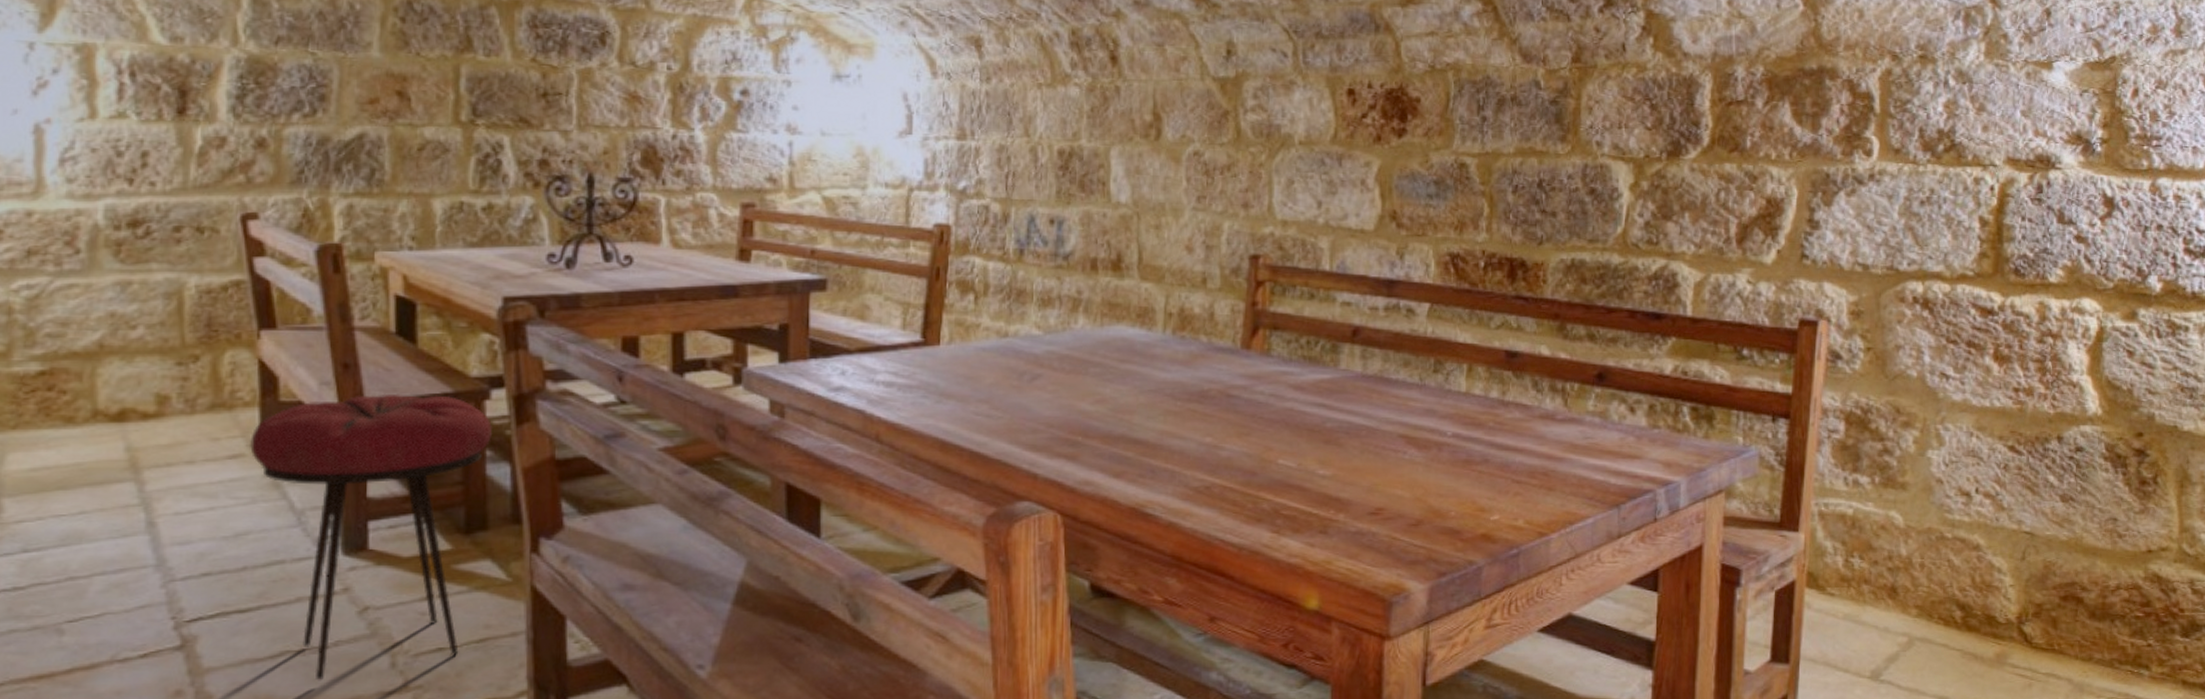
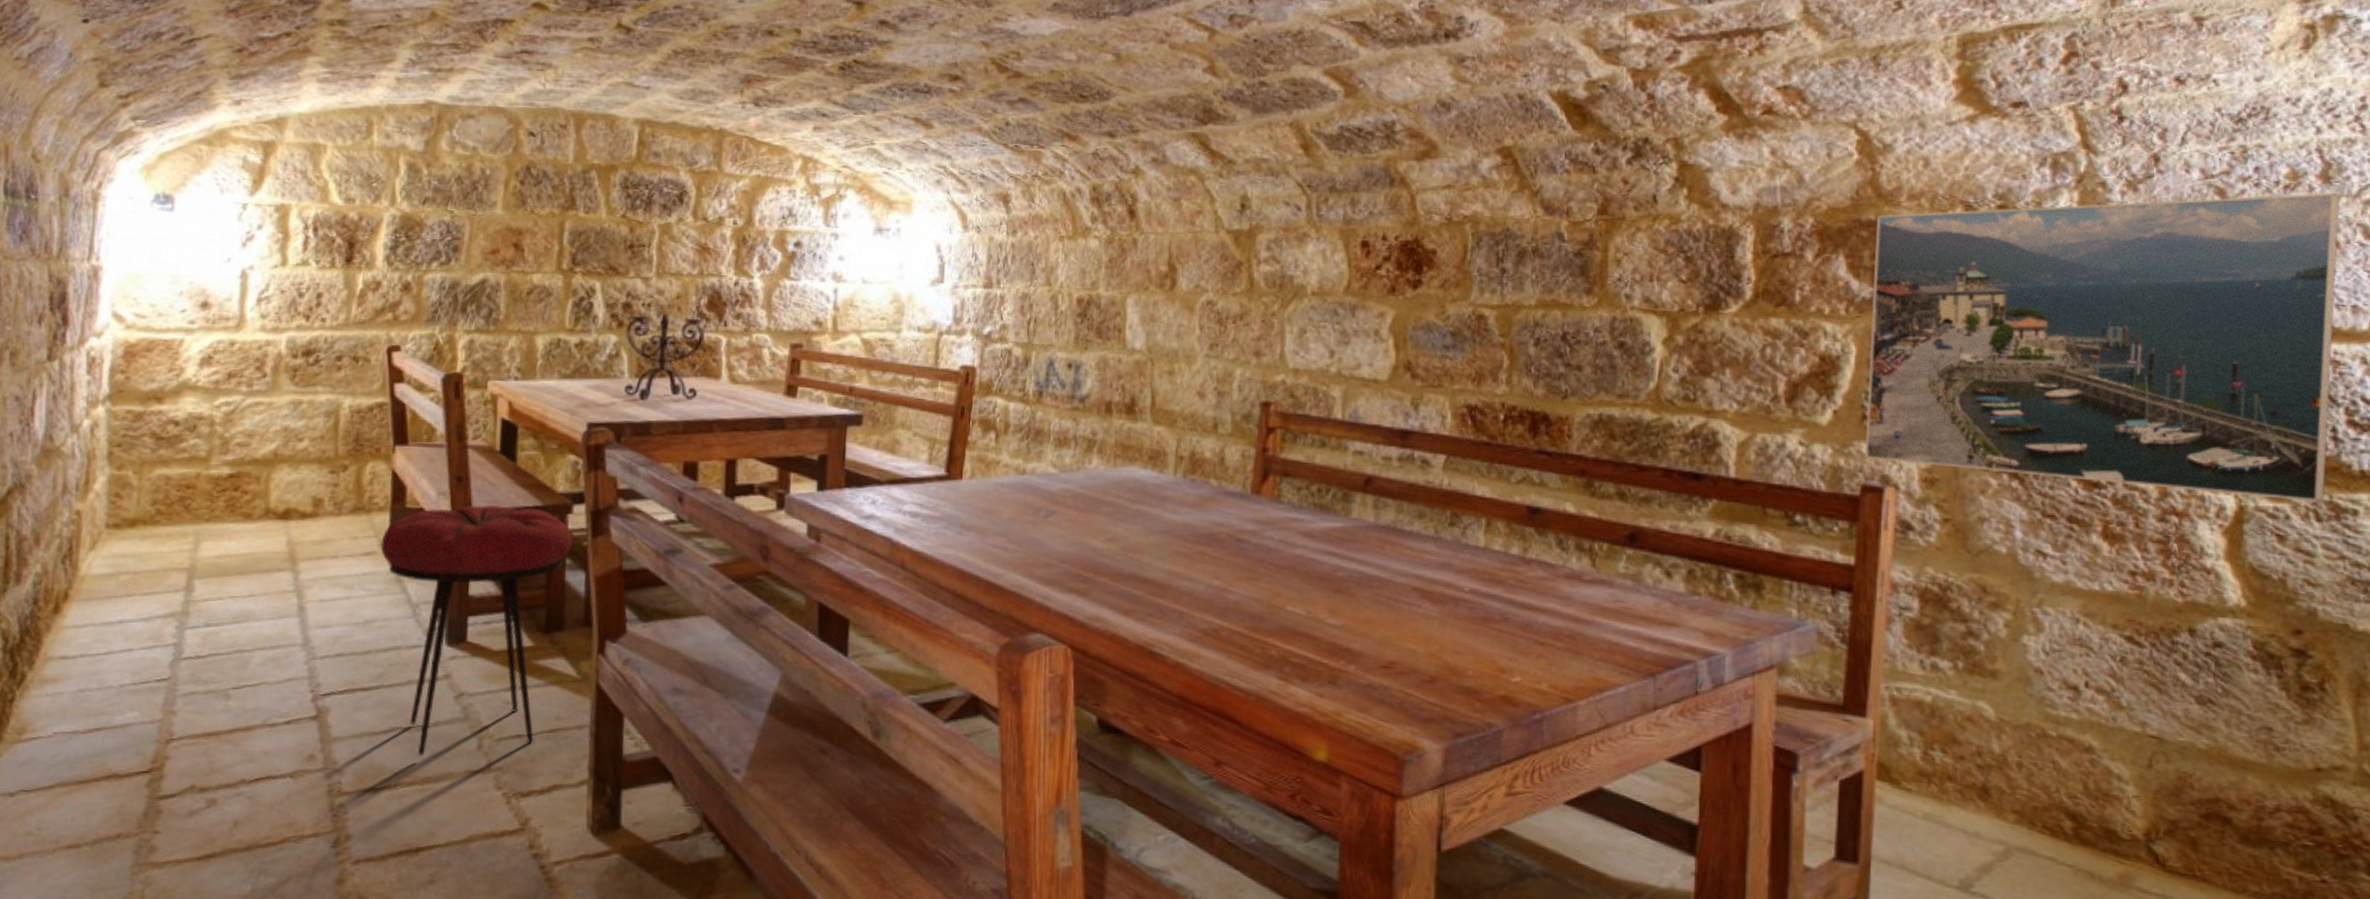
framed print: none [1803,46,2188,321] -> present [1865,193,2340,502]

